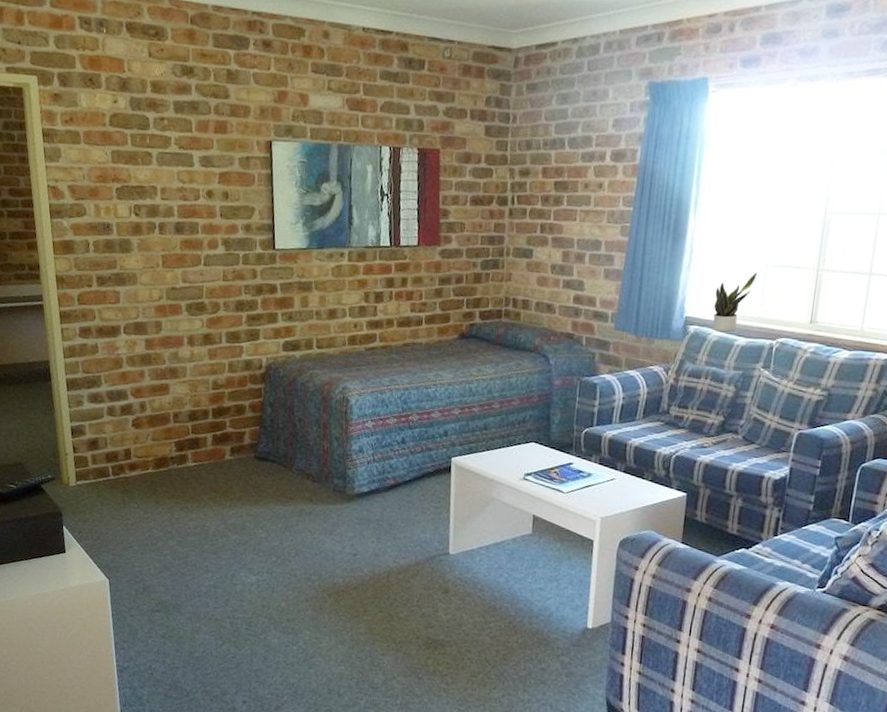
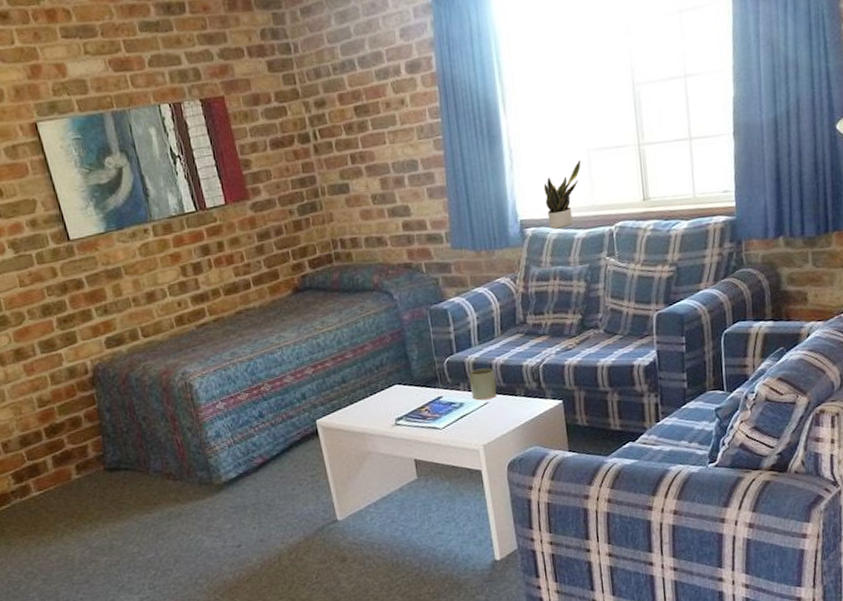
mug: none [601,445,628,477] -> present [469,368,497,401]

